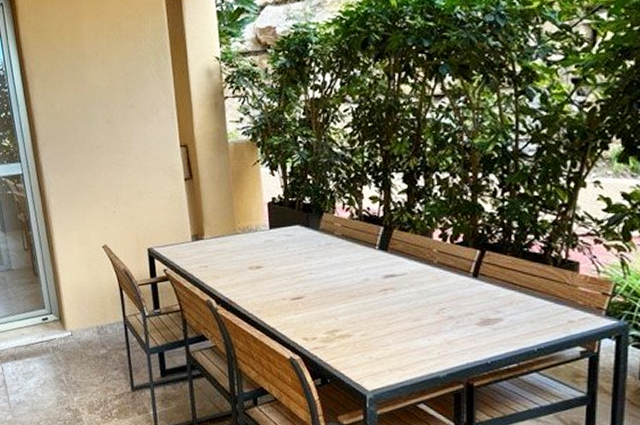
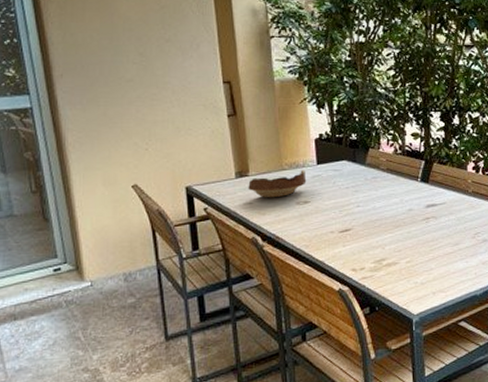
bowl: none [203,234,259,262] -> present [248,170,307,198]

